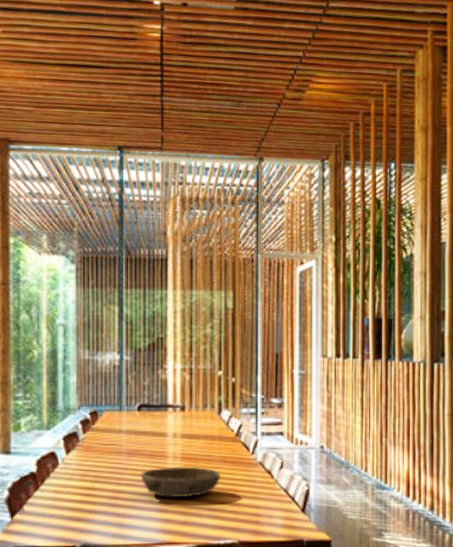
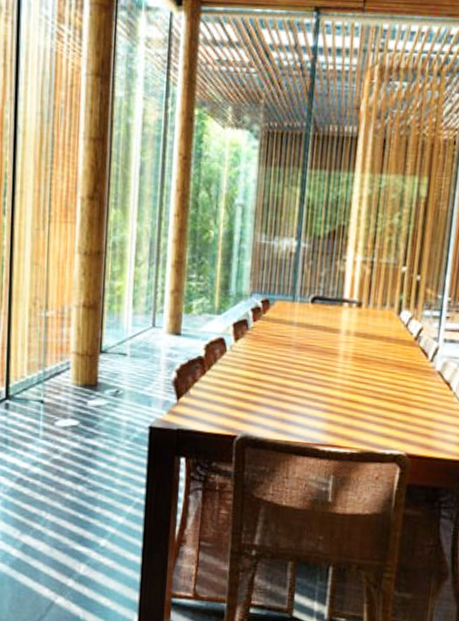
bowl: present [140,466,221,498] -> none [308,365,394,401]

